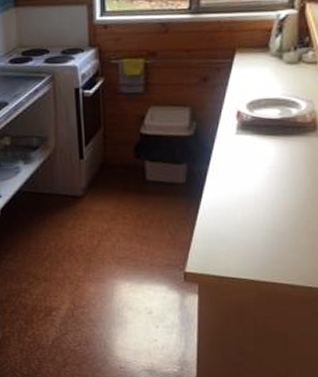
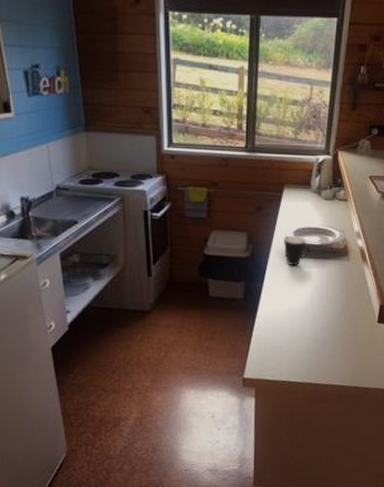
mug: none [235,108,269,145] -> present [284,235,311,266]

